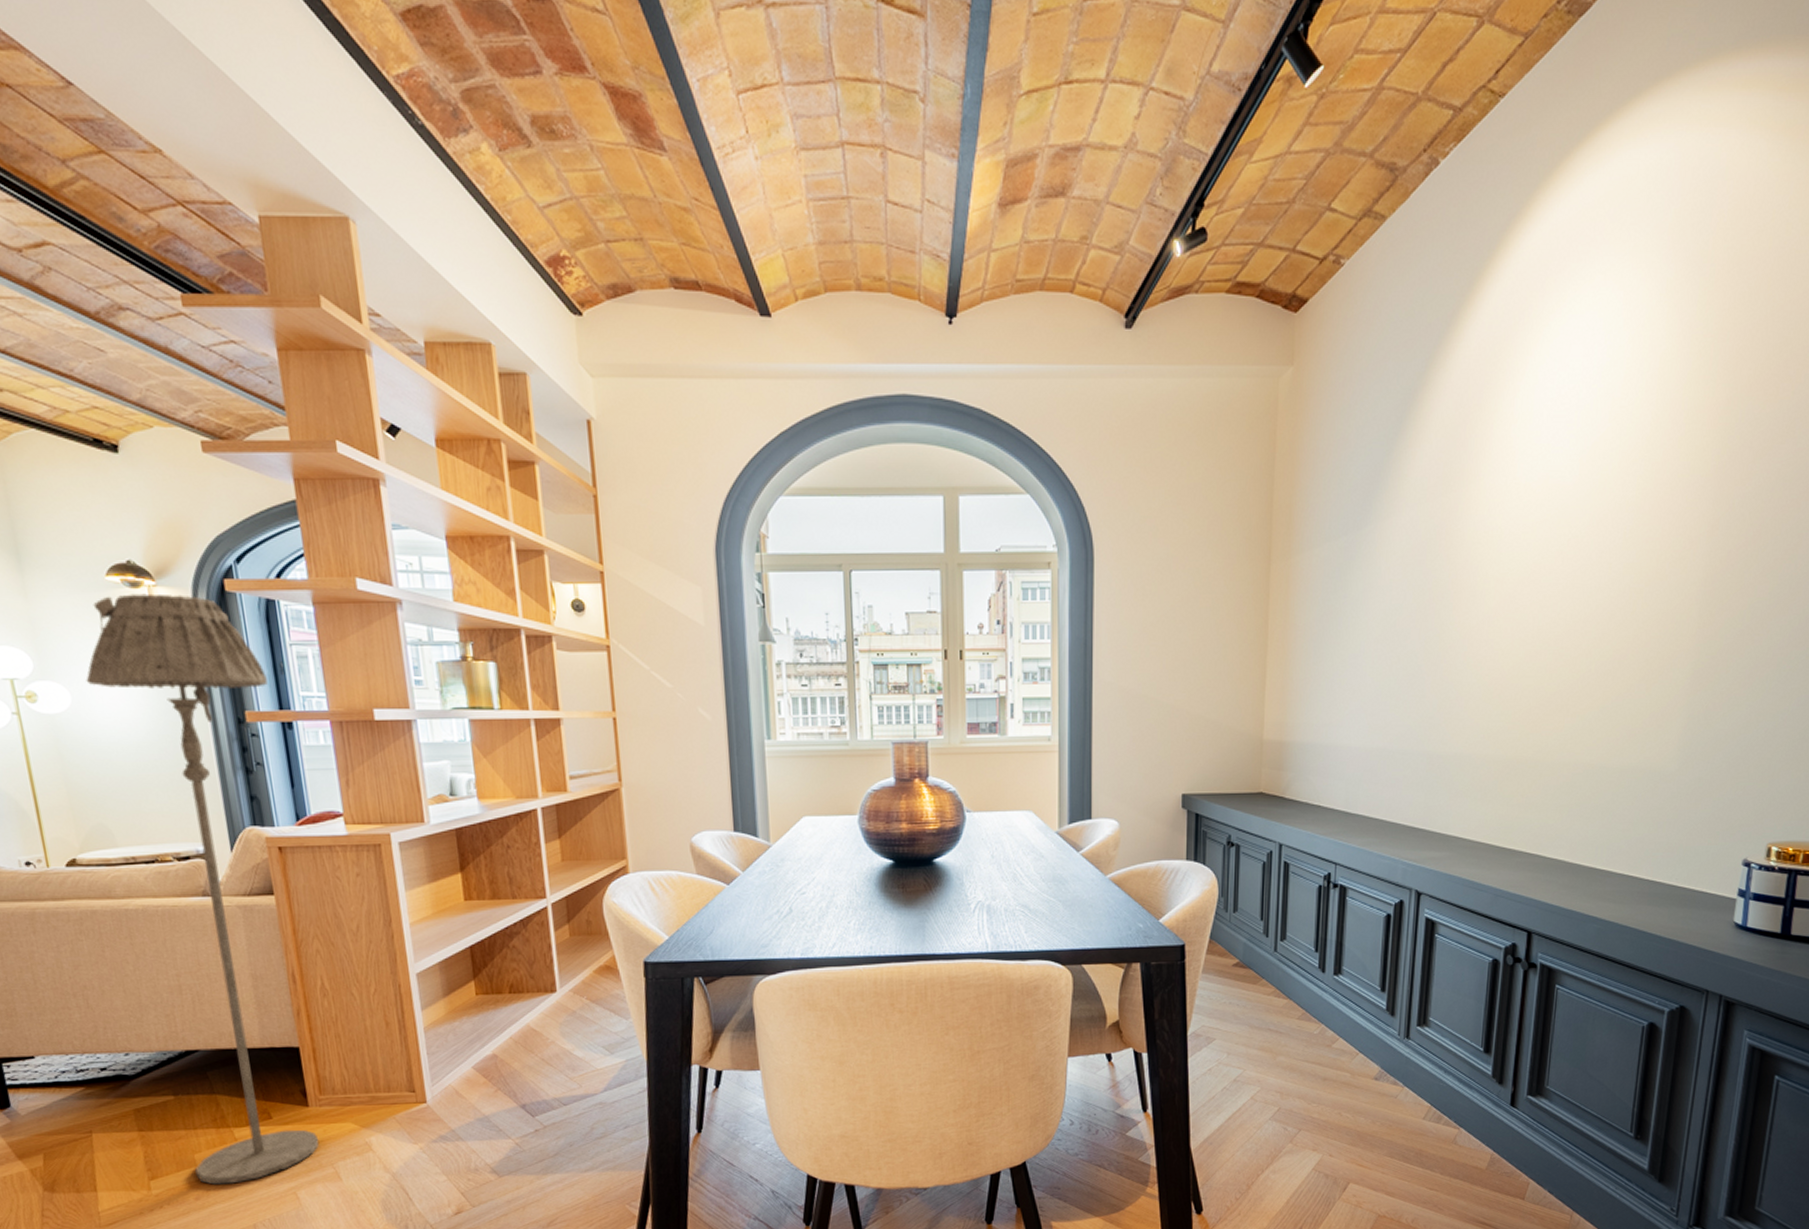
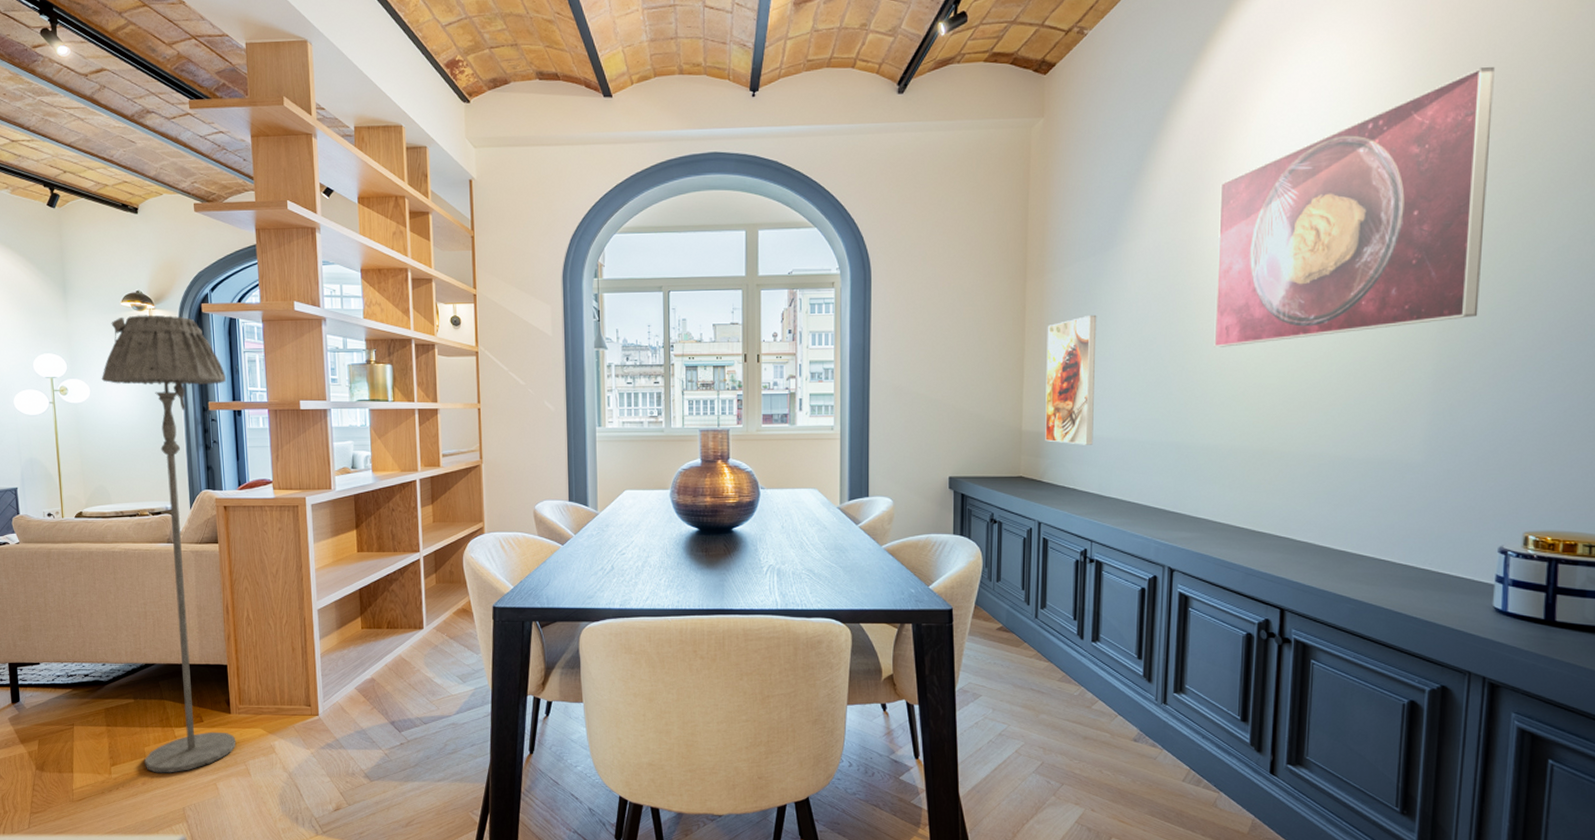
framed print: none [1288,604,1347,756] -> present [1045,314,1097,445]
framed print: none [1471,327,1772,644] -> present [1214,67,1495,347]

